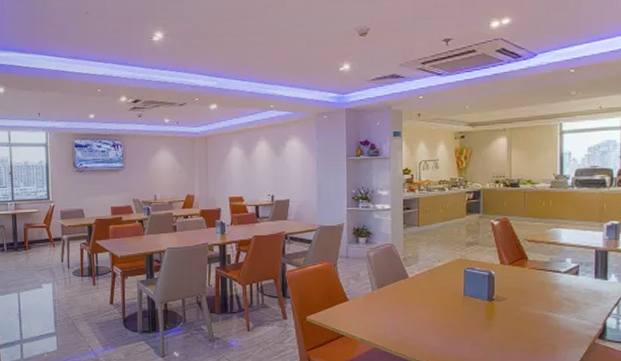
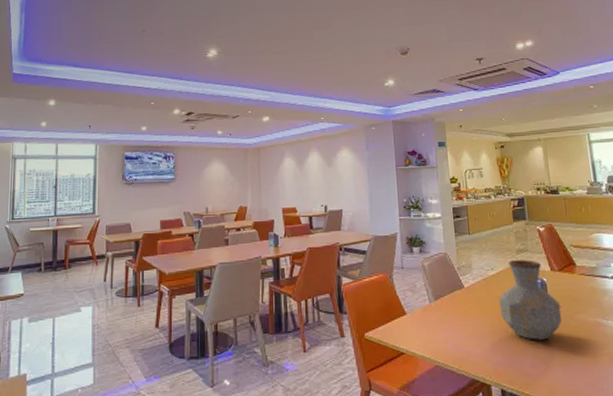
vase: none [443,253,505,329] -> present [499,260,562,340]

